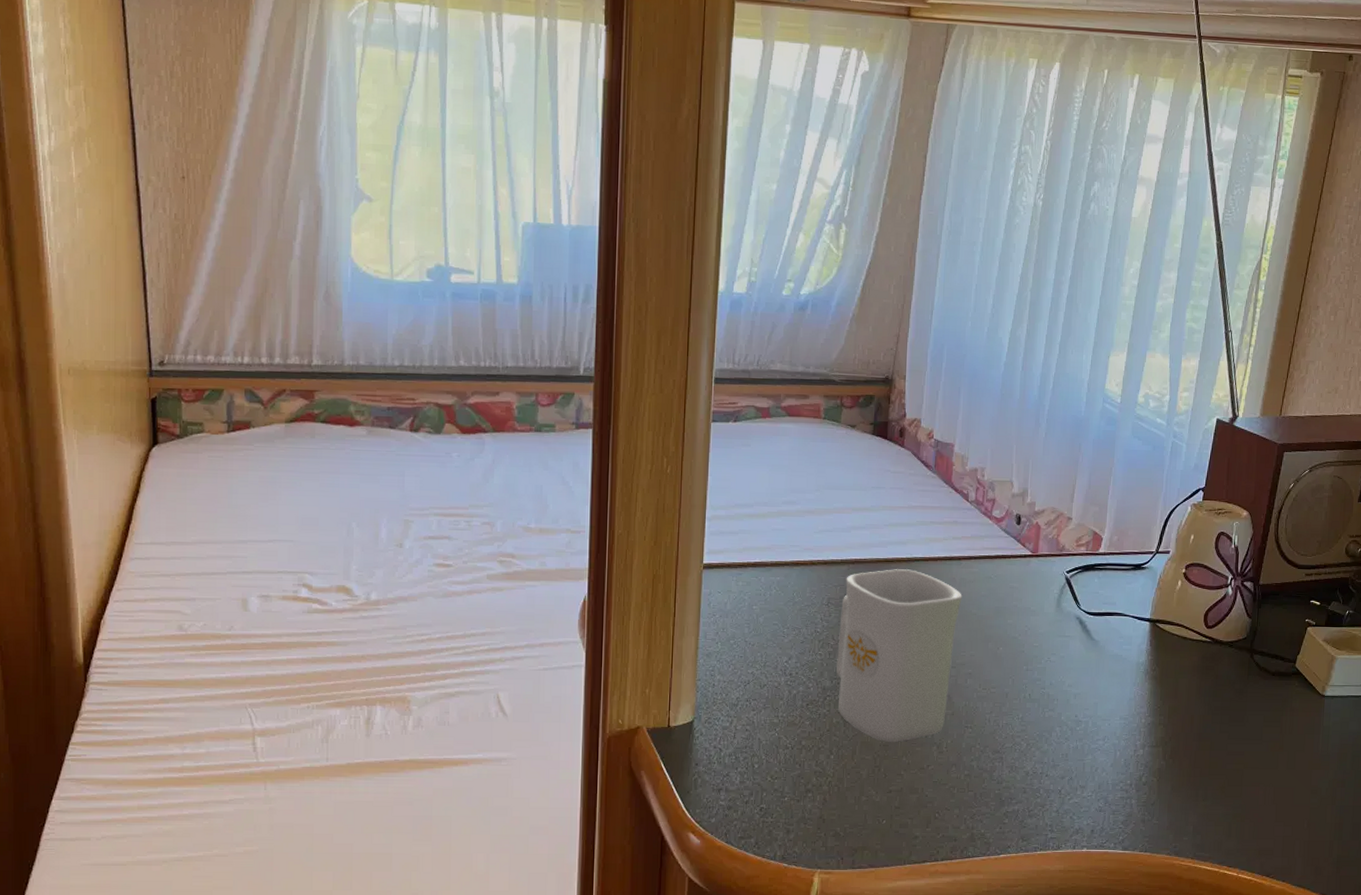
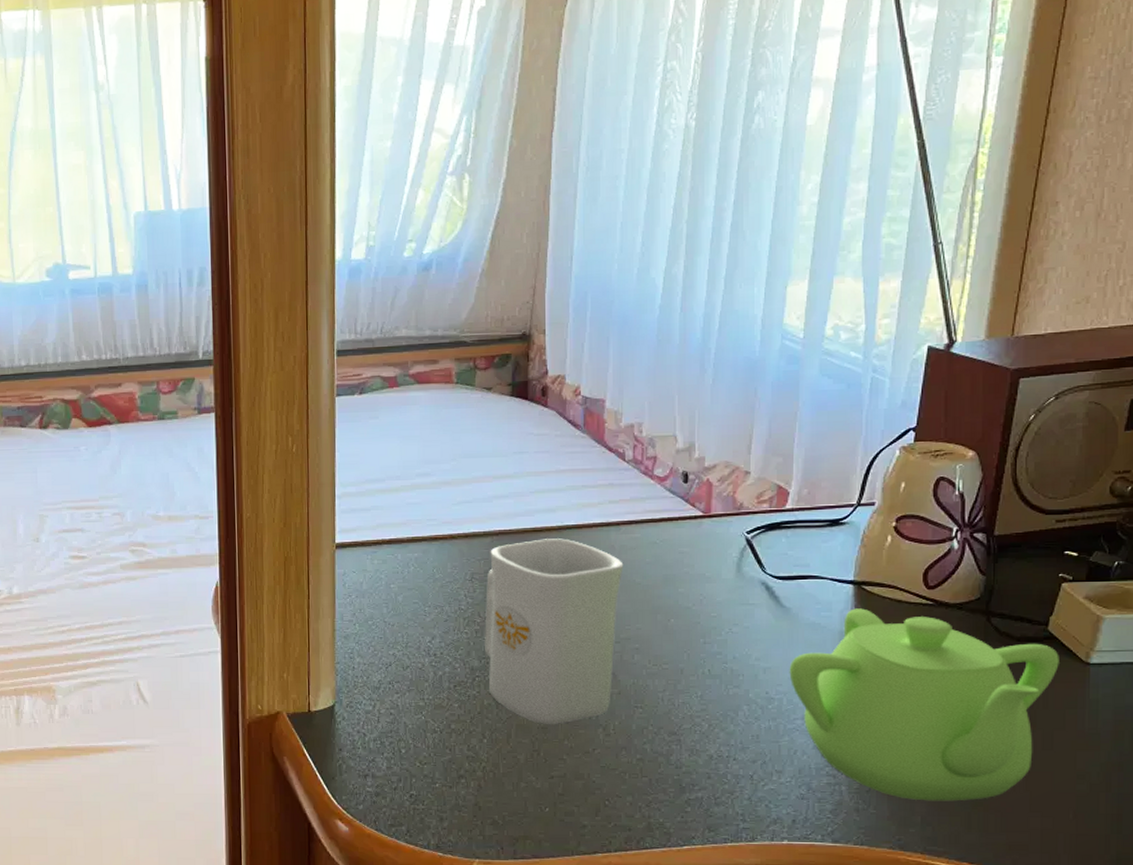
teapot: none [1095,643,1303,813] -> present [789,608,1059,801]

